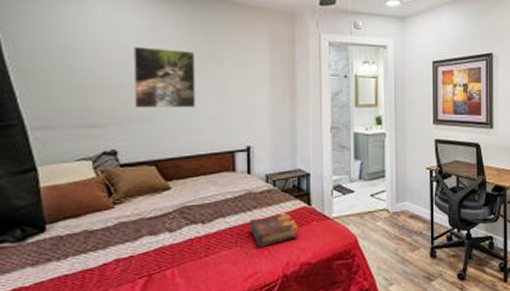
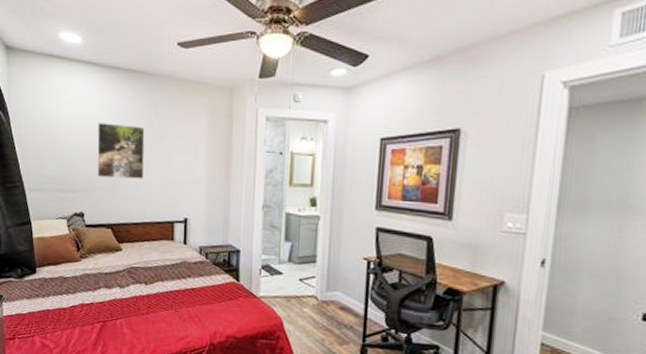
book: present [249,212,299,248] -> none [183,284,227,315]

